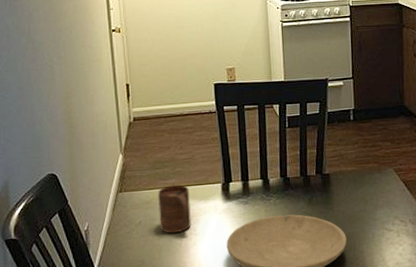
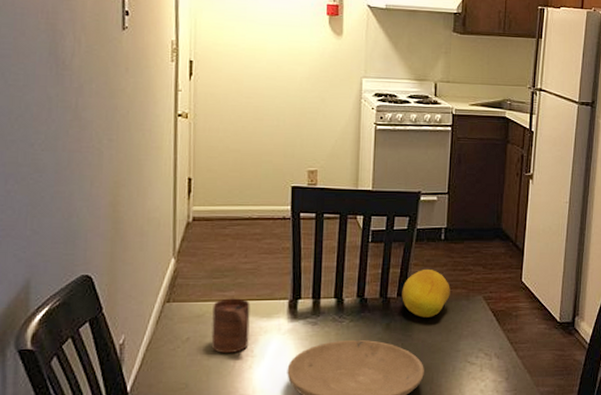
fruit: none [320,147,363,192] -> present [402,268,450,318]

